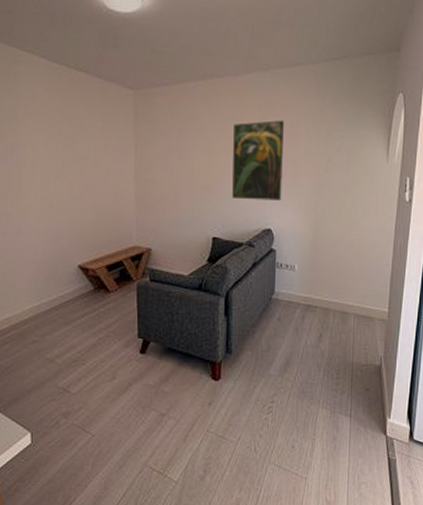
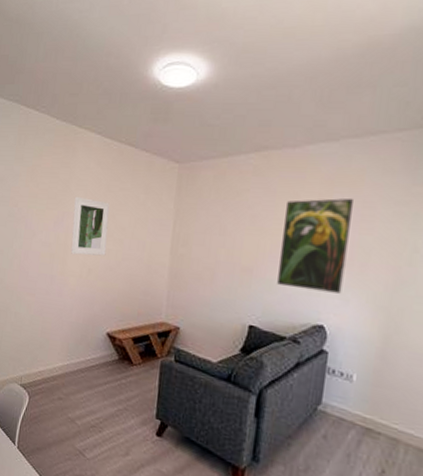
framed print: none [23,127,68,189] -> present [70,197,110,256]

